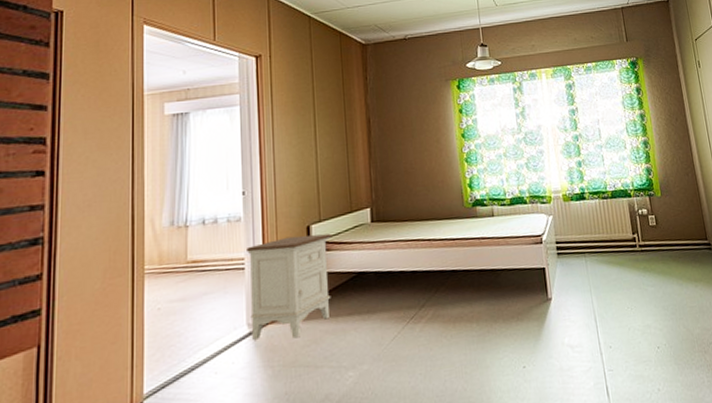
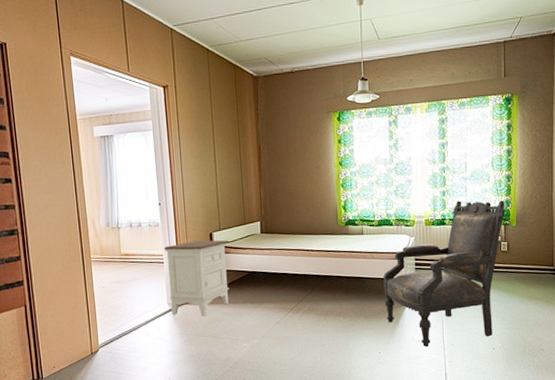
armchair: none [521,168,655,354] -> present [383,200,505,348]

